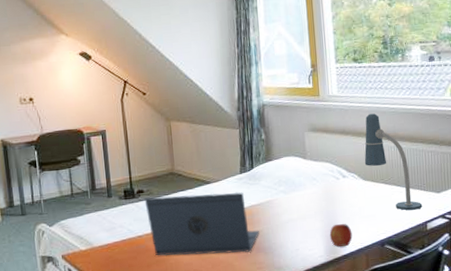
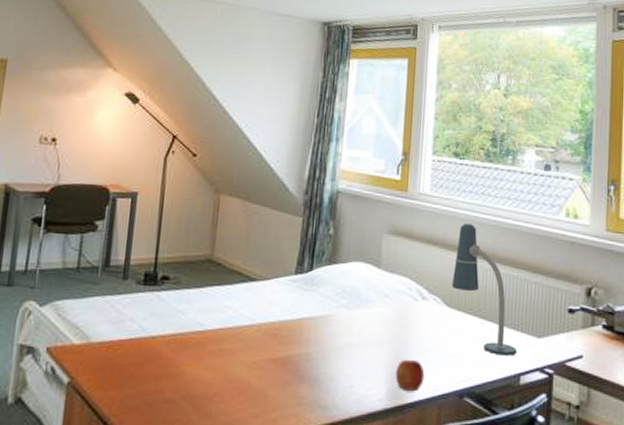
laptop: present [144,192,259,256] -> none [167,287,307,380]

